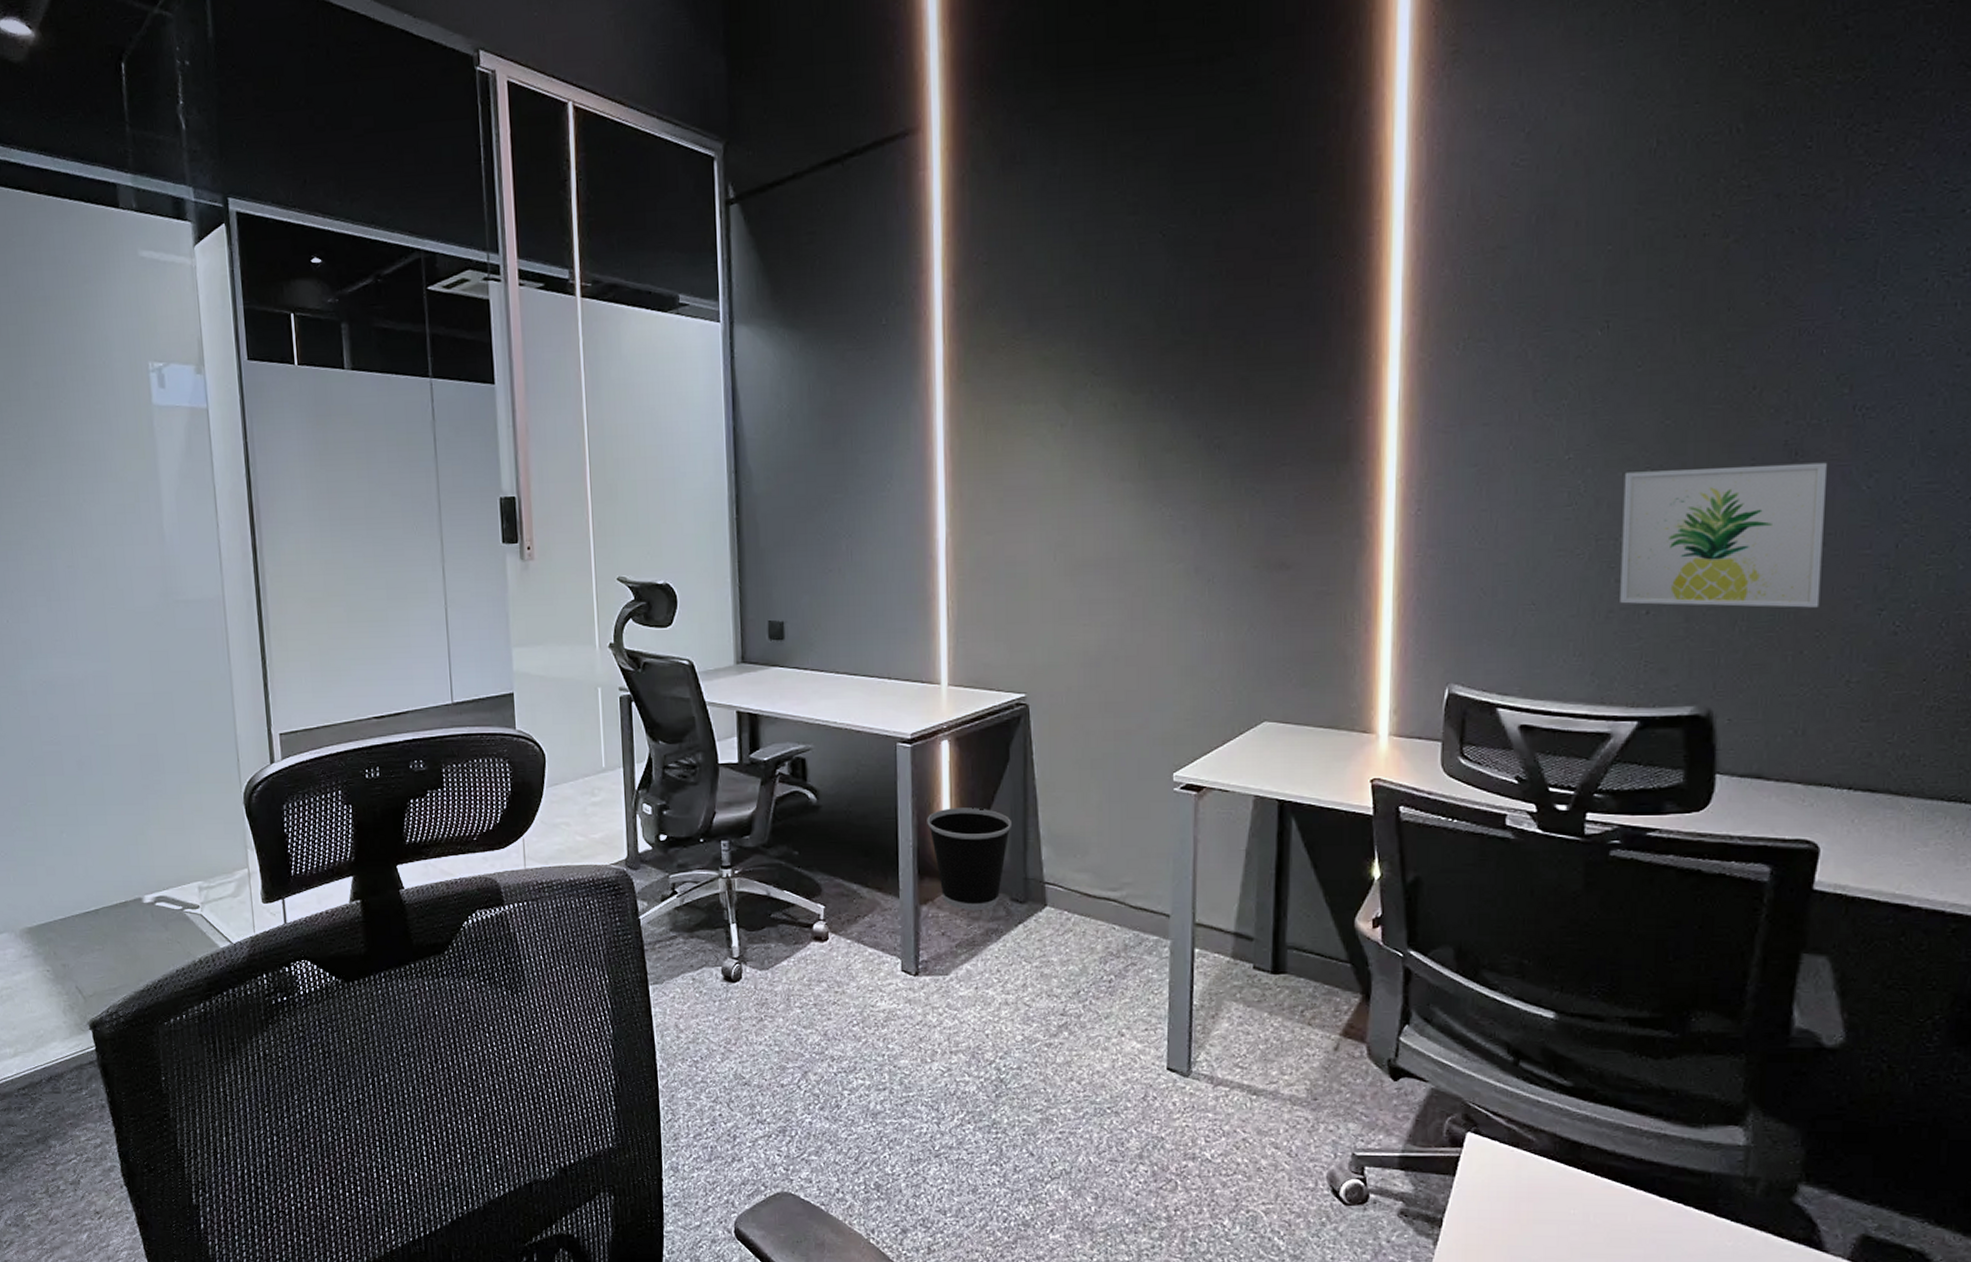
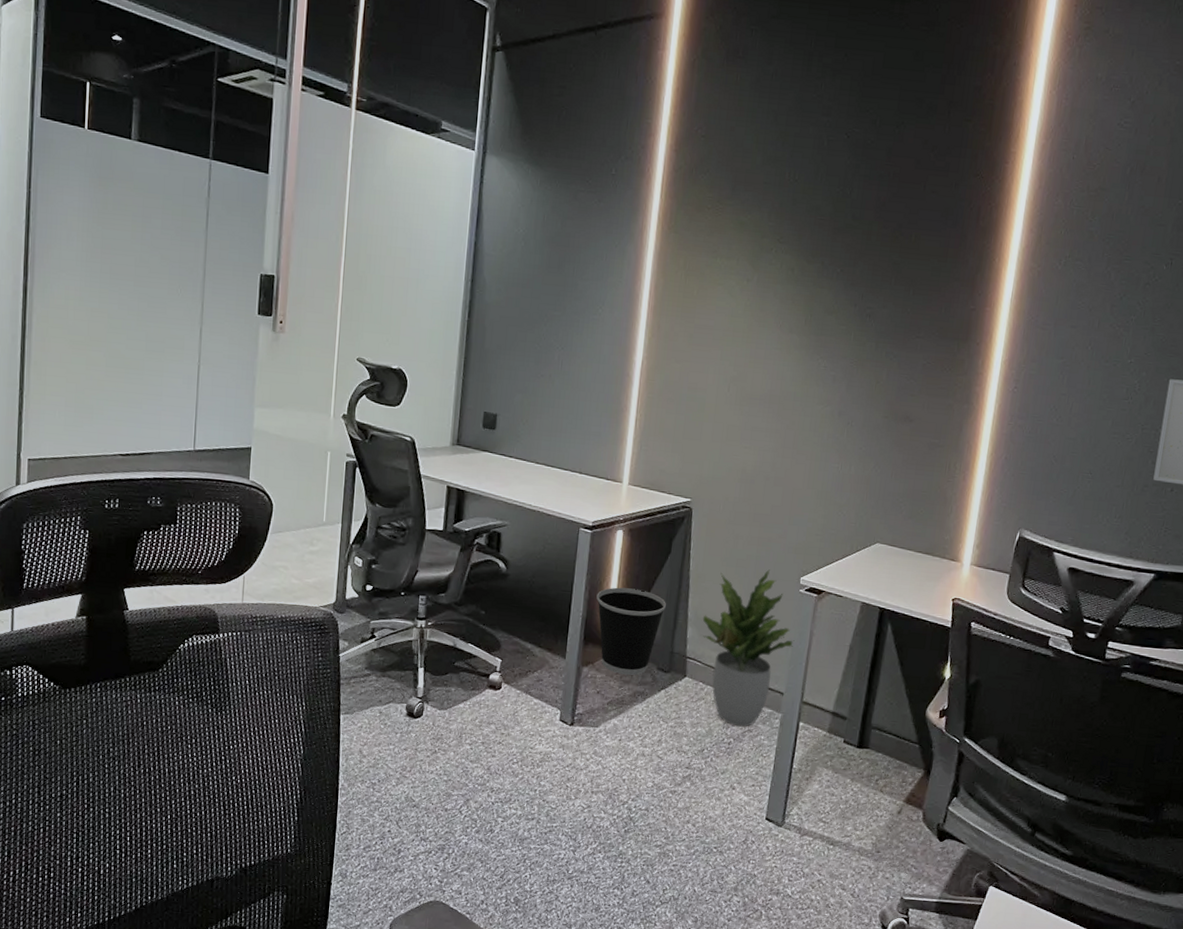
potted plant: none [1058,768,1175,960] -> present [702,569,795,727]

